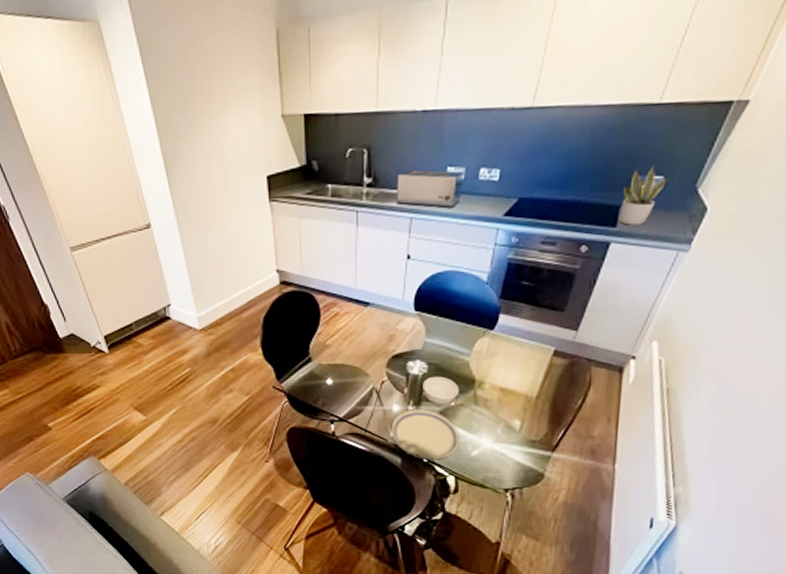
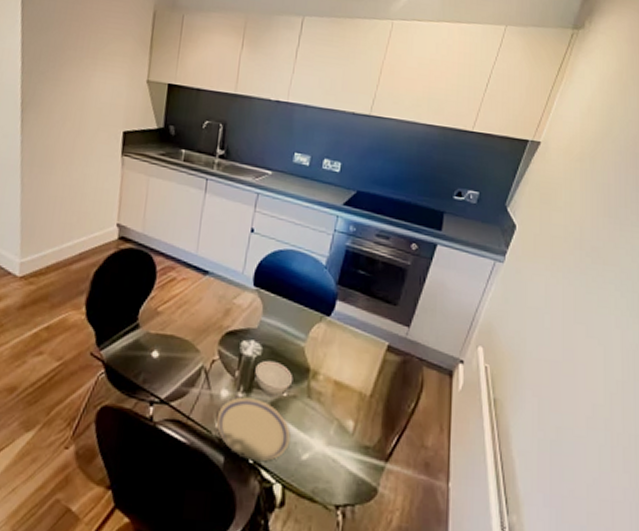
toaster: present [396,169,464,209] -> none [245,148,309,191]
potted plant: present [618,164,669,226] -> none [443,180,484,232]

